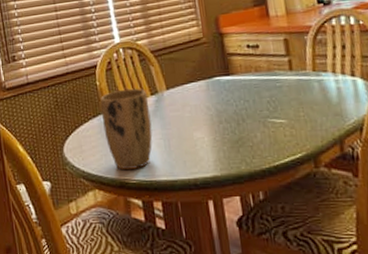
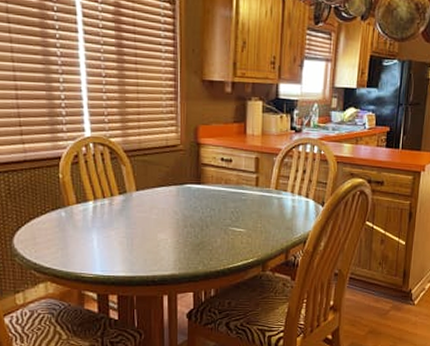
plant pot: present [100,88,153,171] -> none [61,185,116,265]

